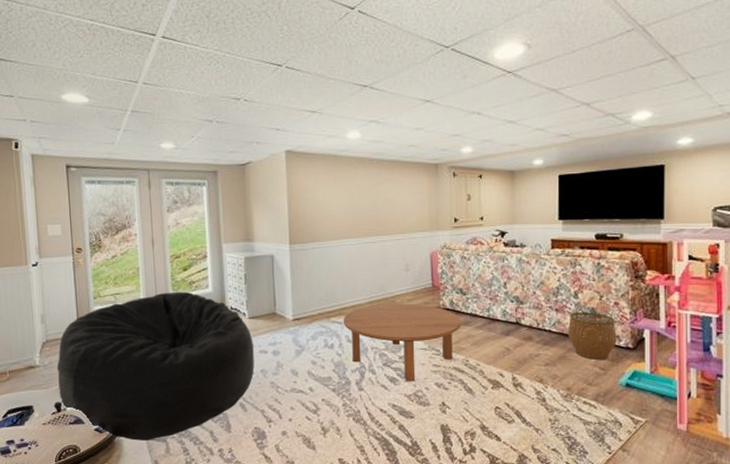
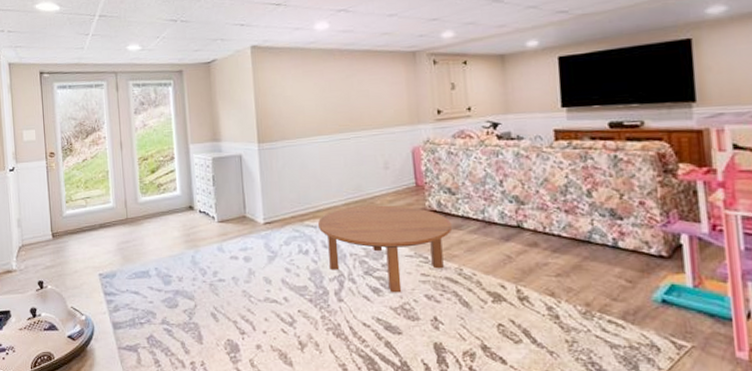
bean bag chair: present [56,291,255,441] -> none [32,194,225,350]
basket: present [567,310,617,360] -> none [581,211,646,270]

